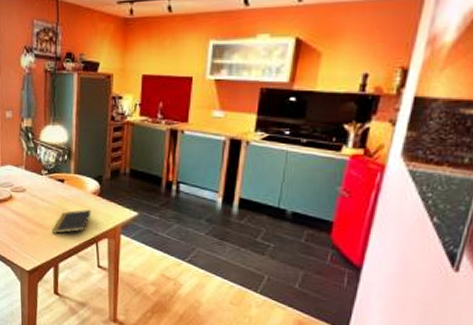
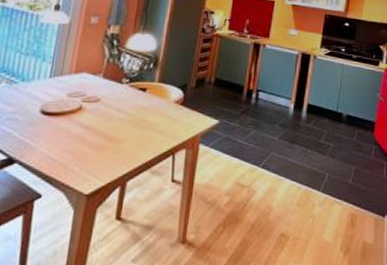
notepad: present [52,209,91,233] -> none [124,118,171,147]

